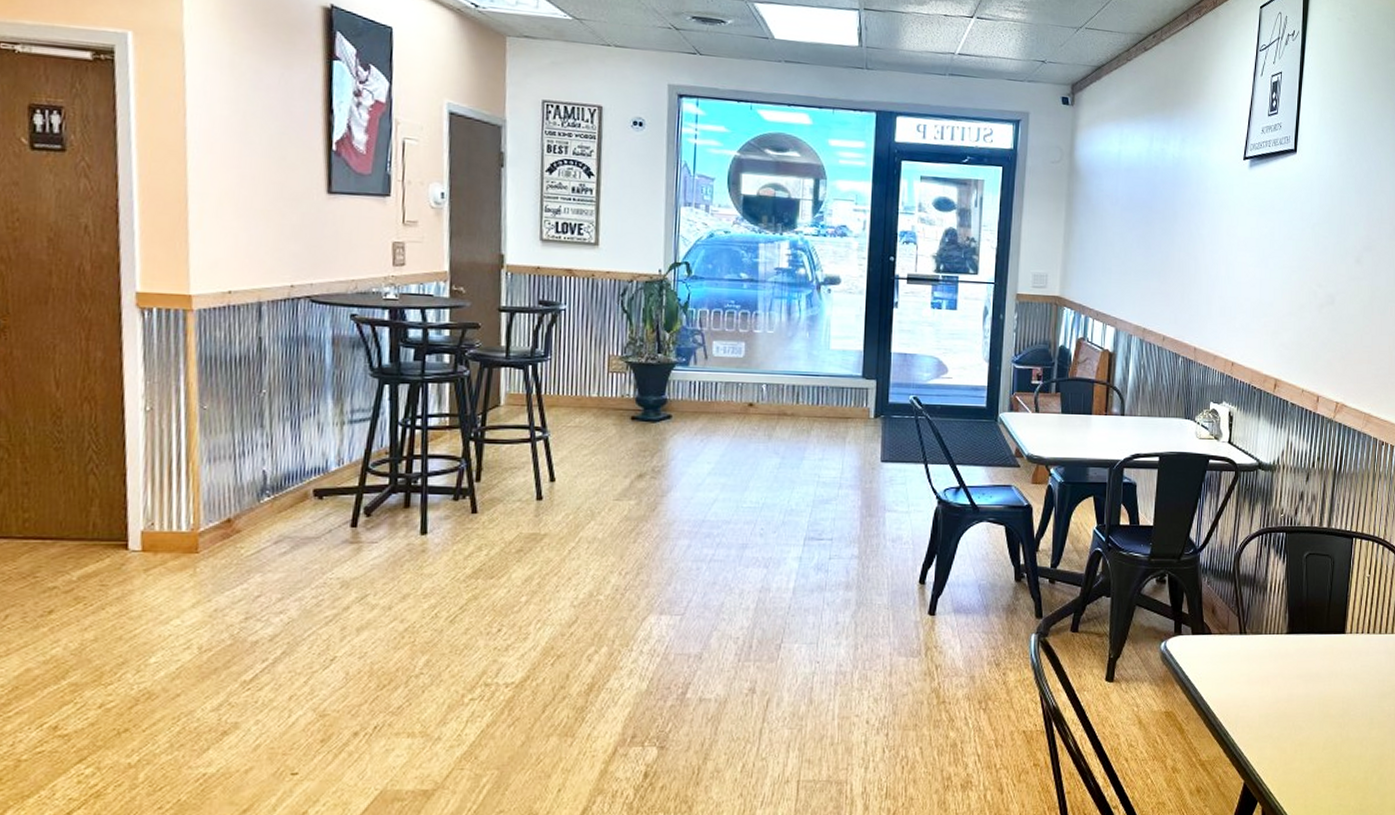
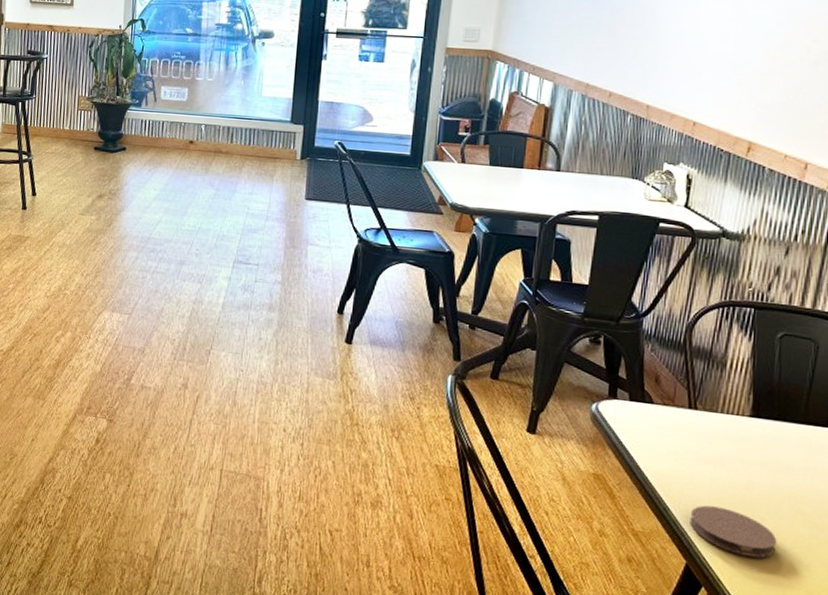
coaster: none [1245,723,1312,765] -> present [690,505,777,558]

